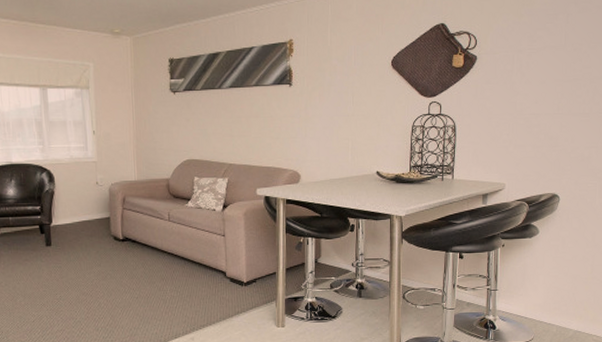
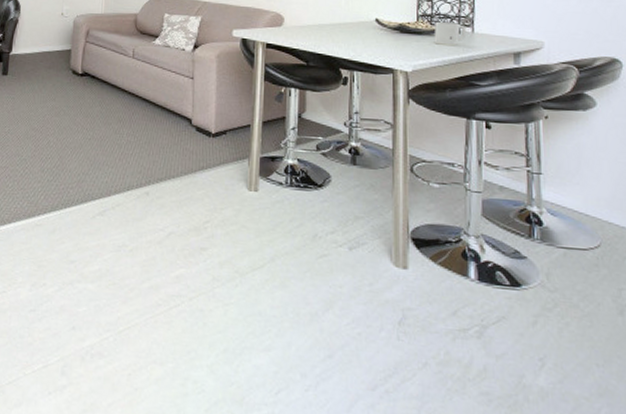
mug: none [422,170,448,192] -> present [433,21,467,46]

